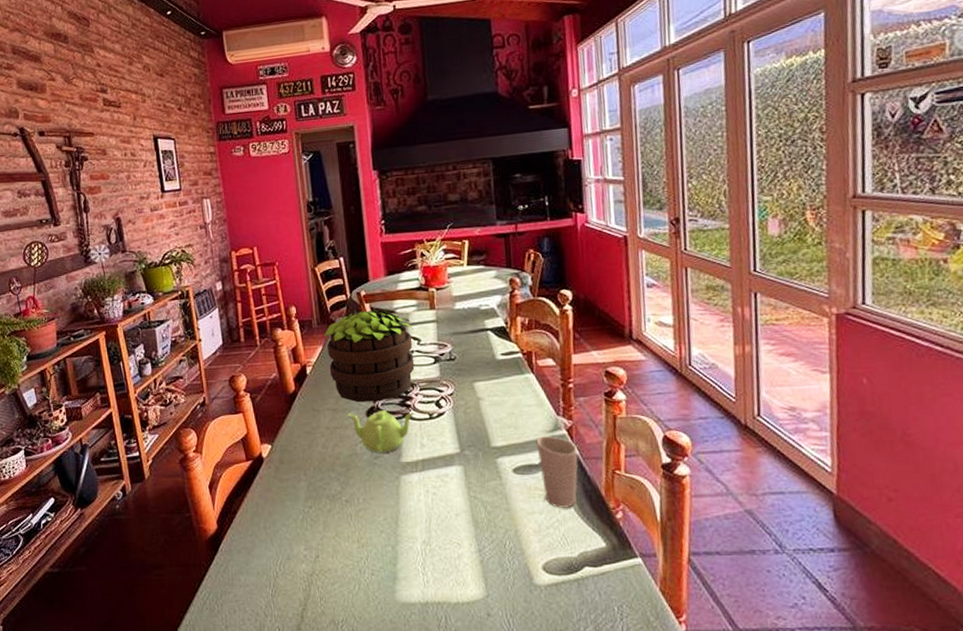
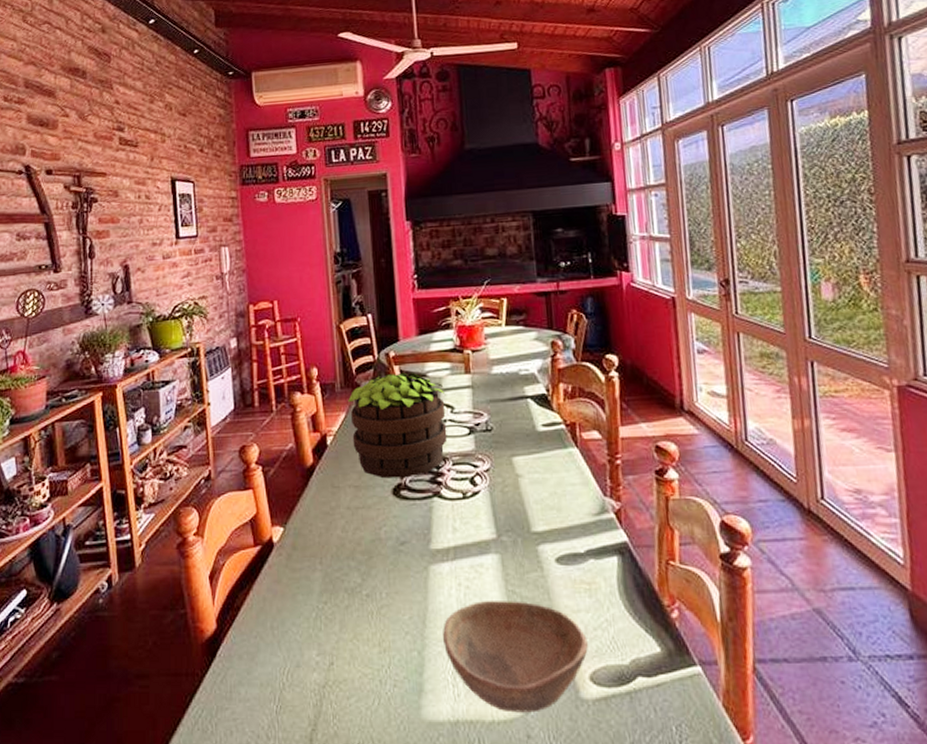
teapot: present [348,409,415,454] -> none [371,486,447,539]
bowl: none [413,505,541,596] -> present [443,601,588,713]
cup: present [536,436,578,509] -> none [581,520,628,607]

